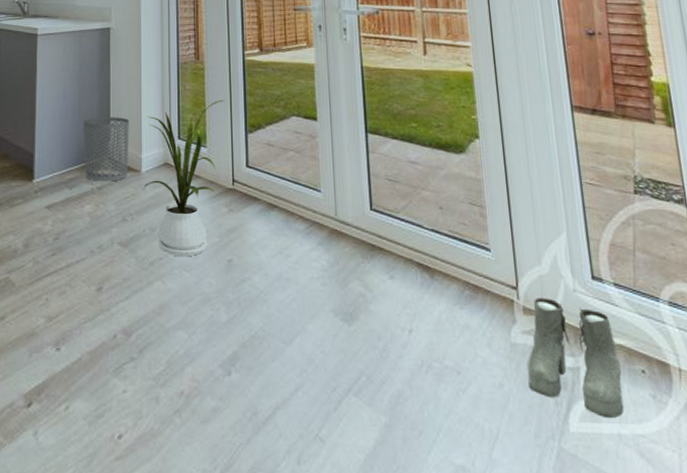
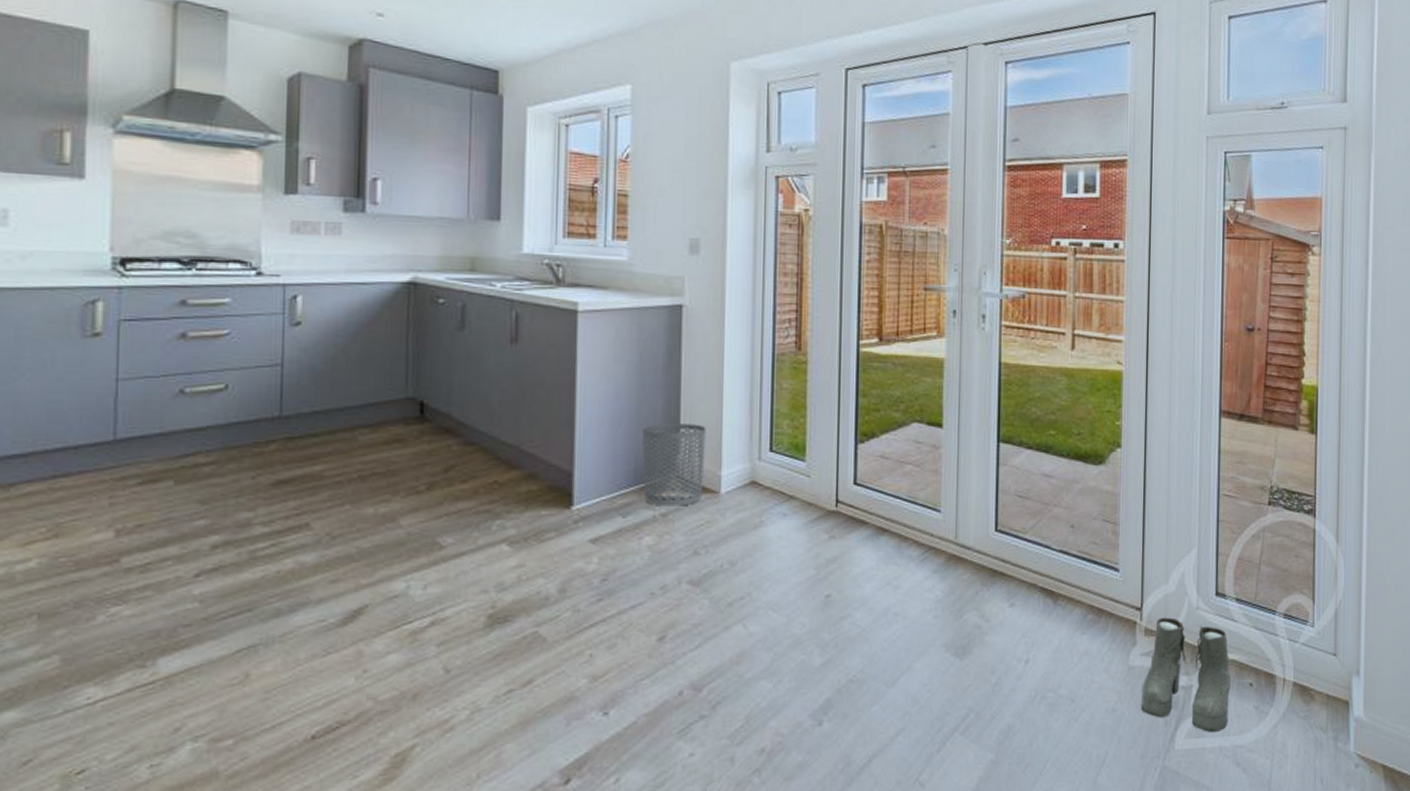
house plant: present [143,99,224,257] -> none [722,401,831,595]

